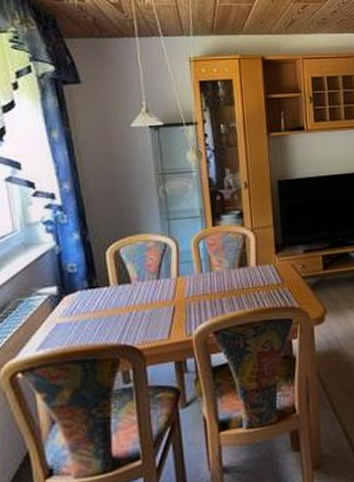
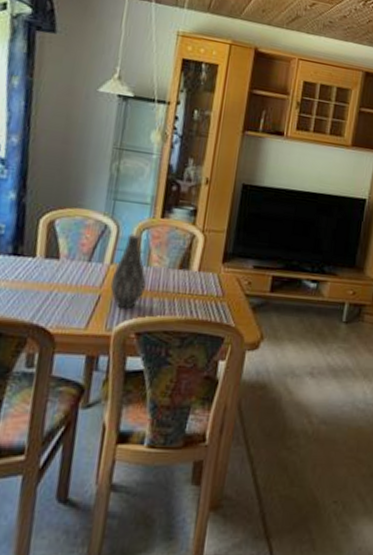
vase: none [181,245,213,314] -> present [110,233,146,309]

